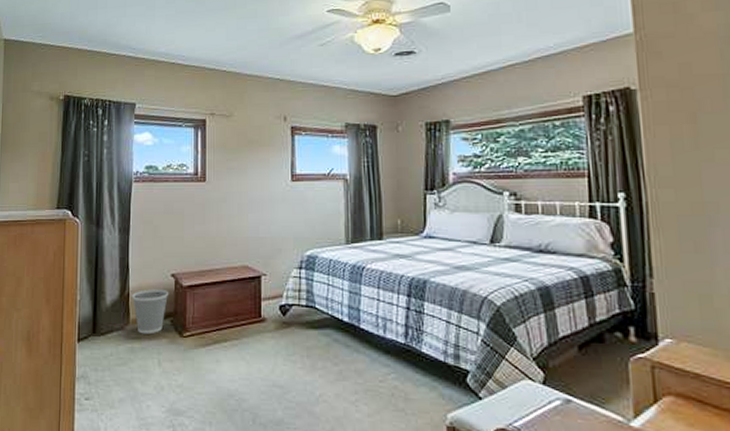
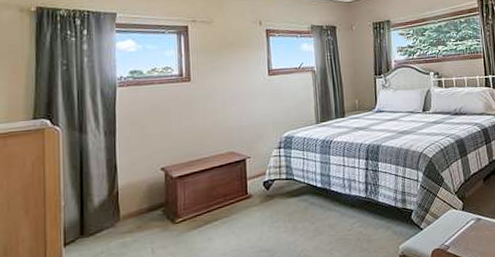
wastebasket: present [132,288,169,335] -> none [121,182,160,228]

